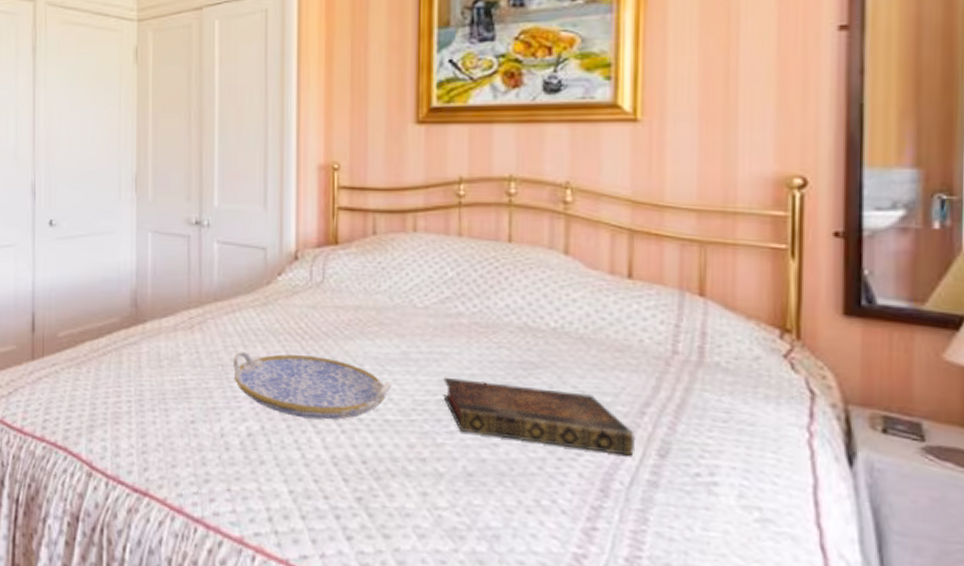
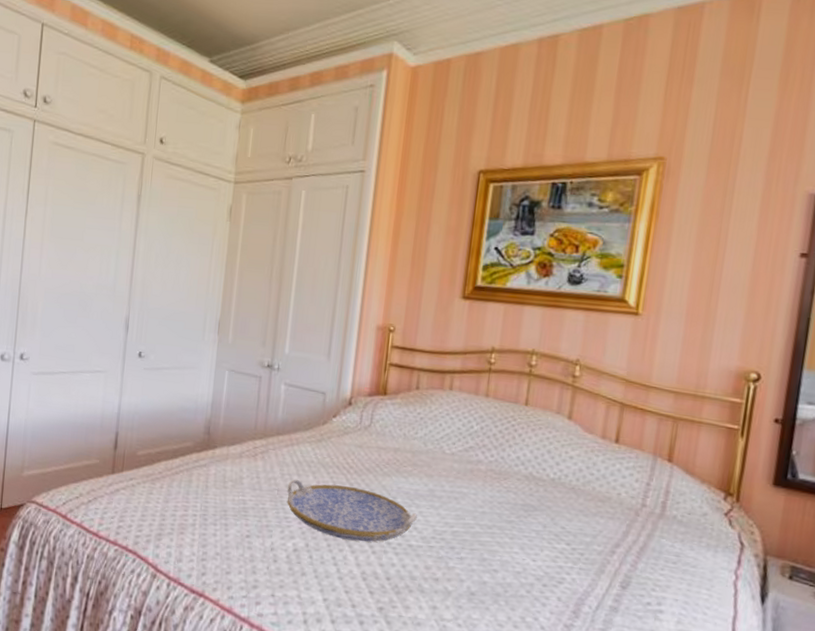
book: present [443,377,634,456] -> none [458,512,605,586]

